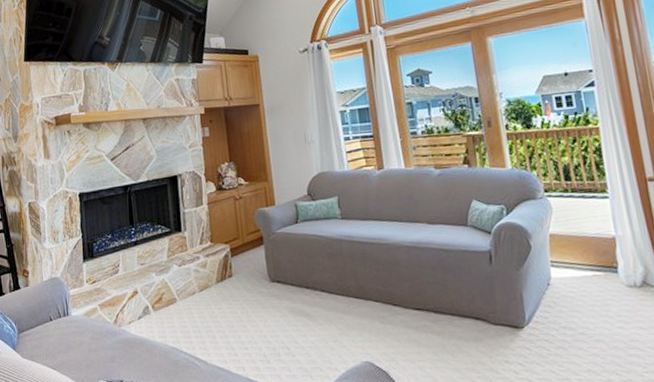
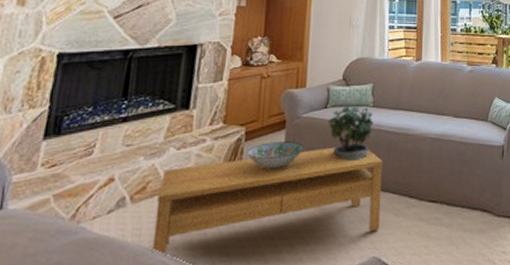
coffee table: none [171,259,368,354] -> present [151,147,383,256]
decorative bowl: none [235,255,284,281] -> present [247,141,304,169]
potted plant: none [300,213,346,272] -> present [327,100,373,161]

